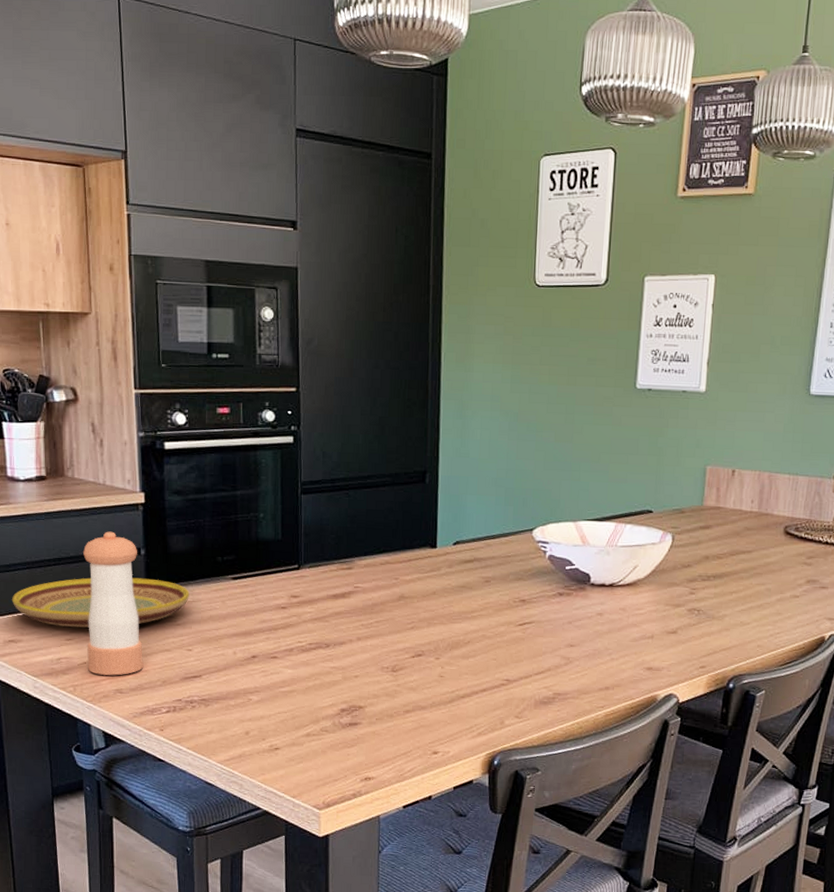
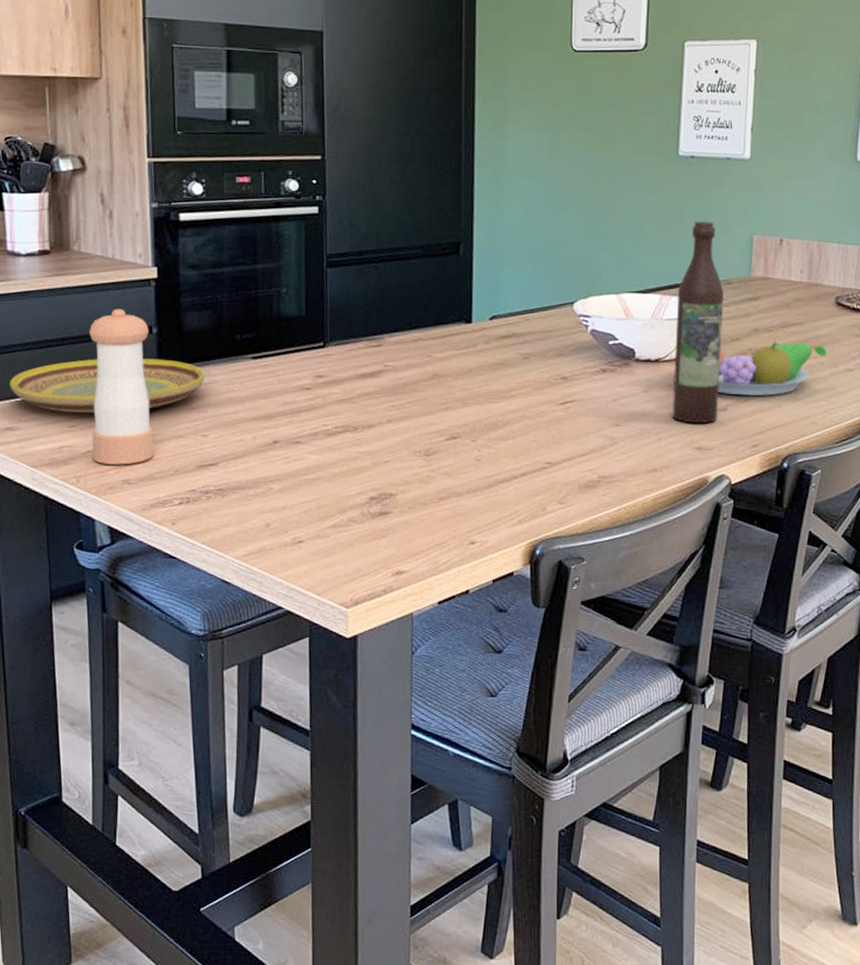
wine bottle: none [624,452,677,645] -> present [672,221,724,424]
fruit bowl: none [668,567,774,620] -> present [717,340,827,396]

